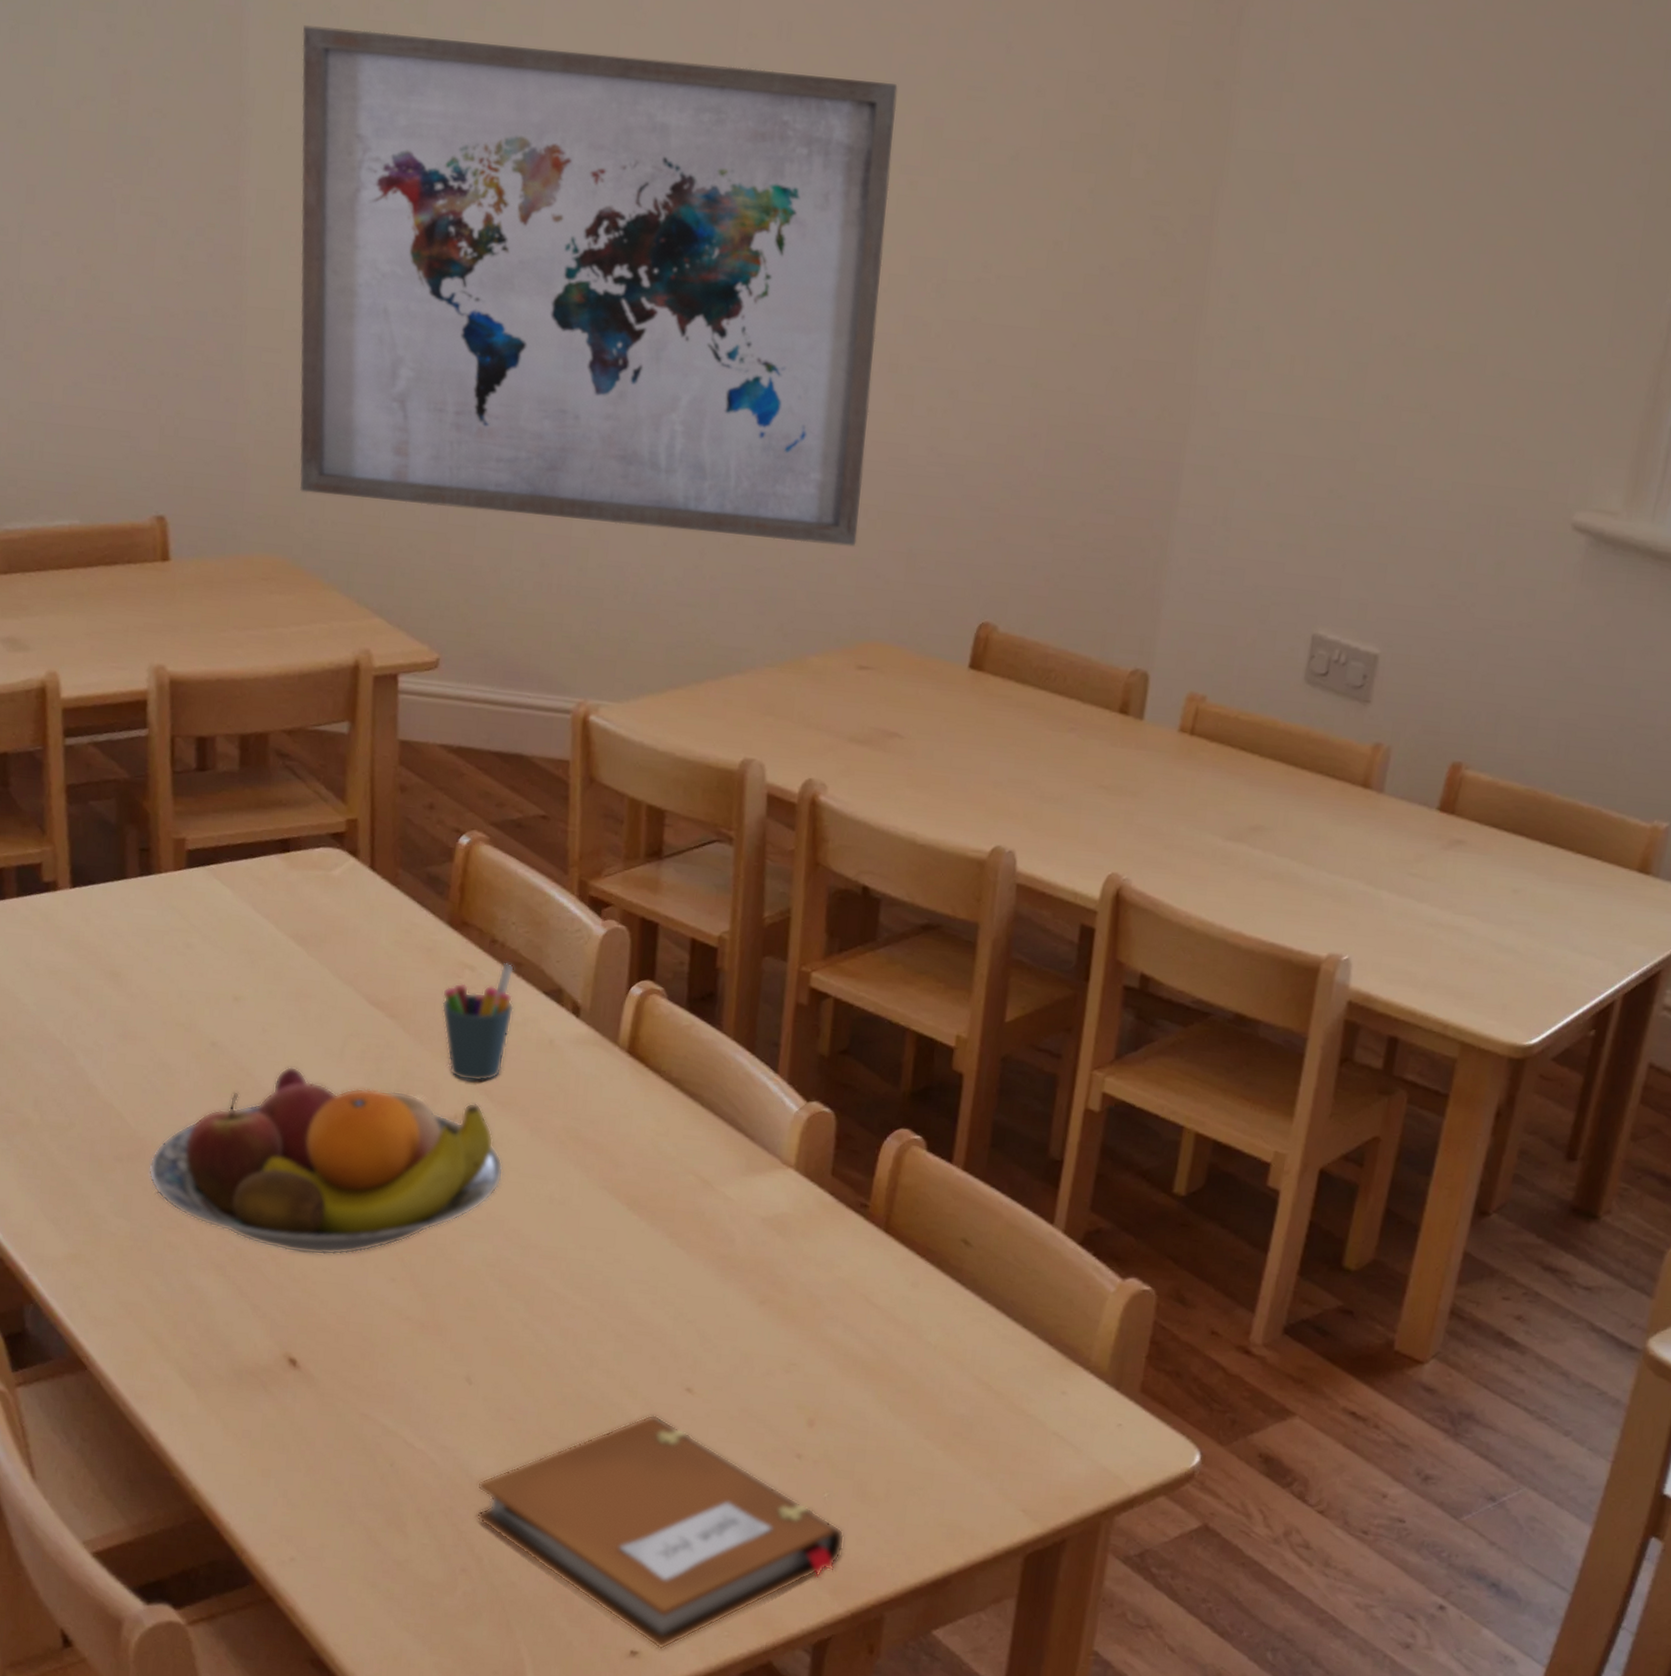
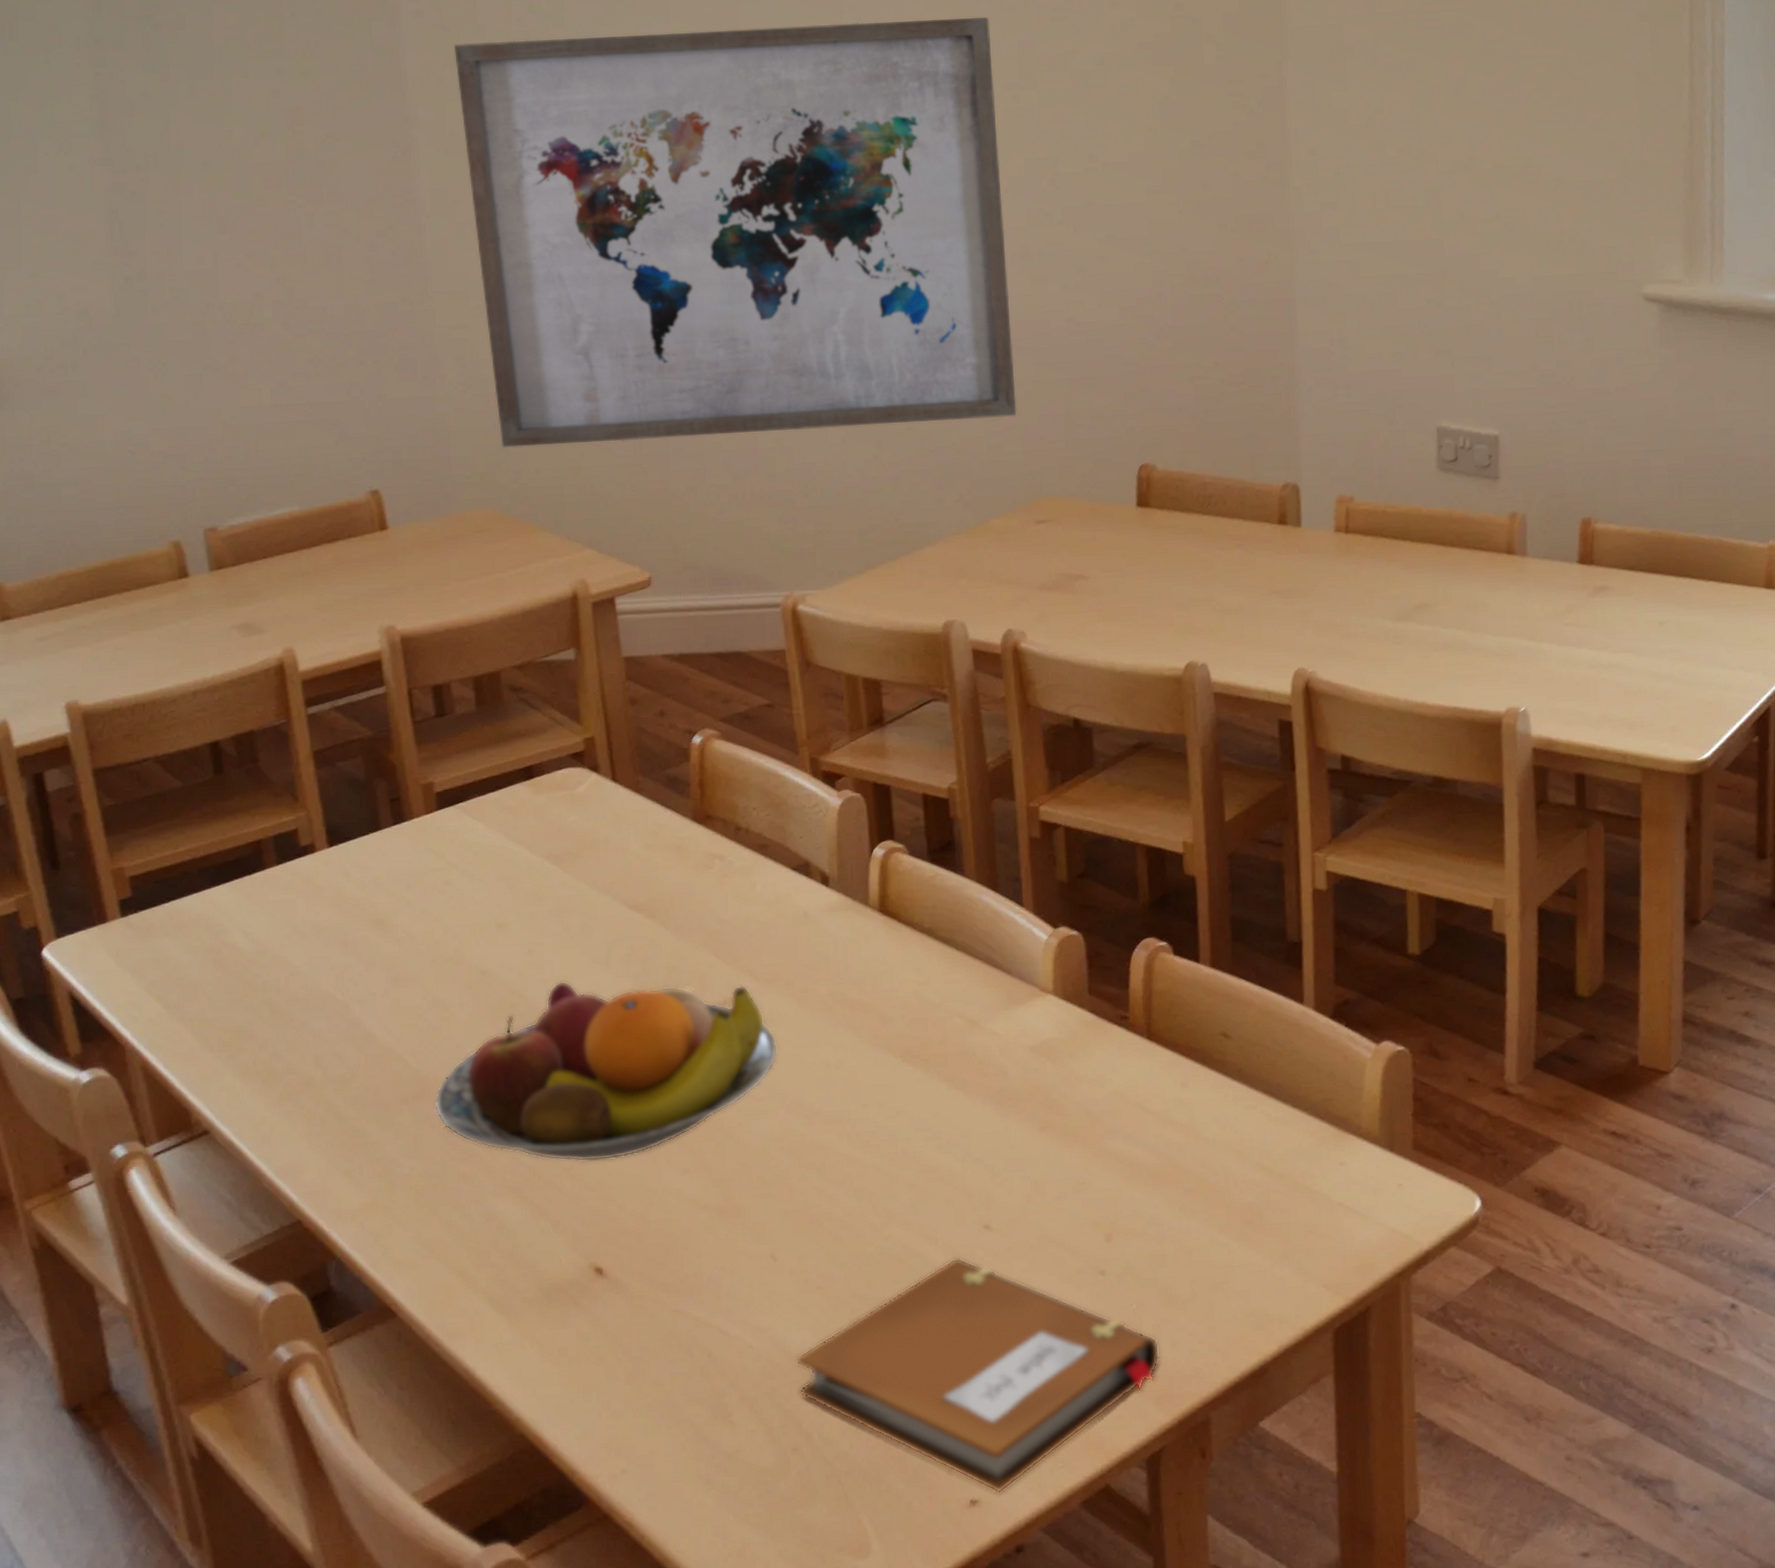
pen holder: present [441,962,514,1082] -> none [696,846,766,966]

